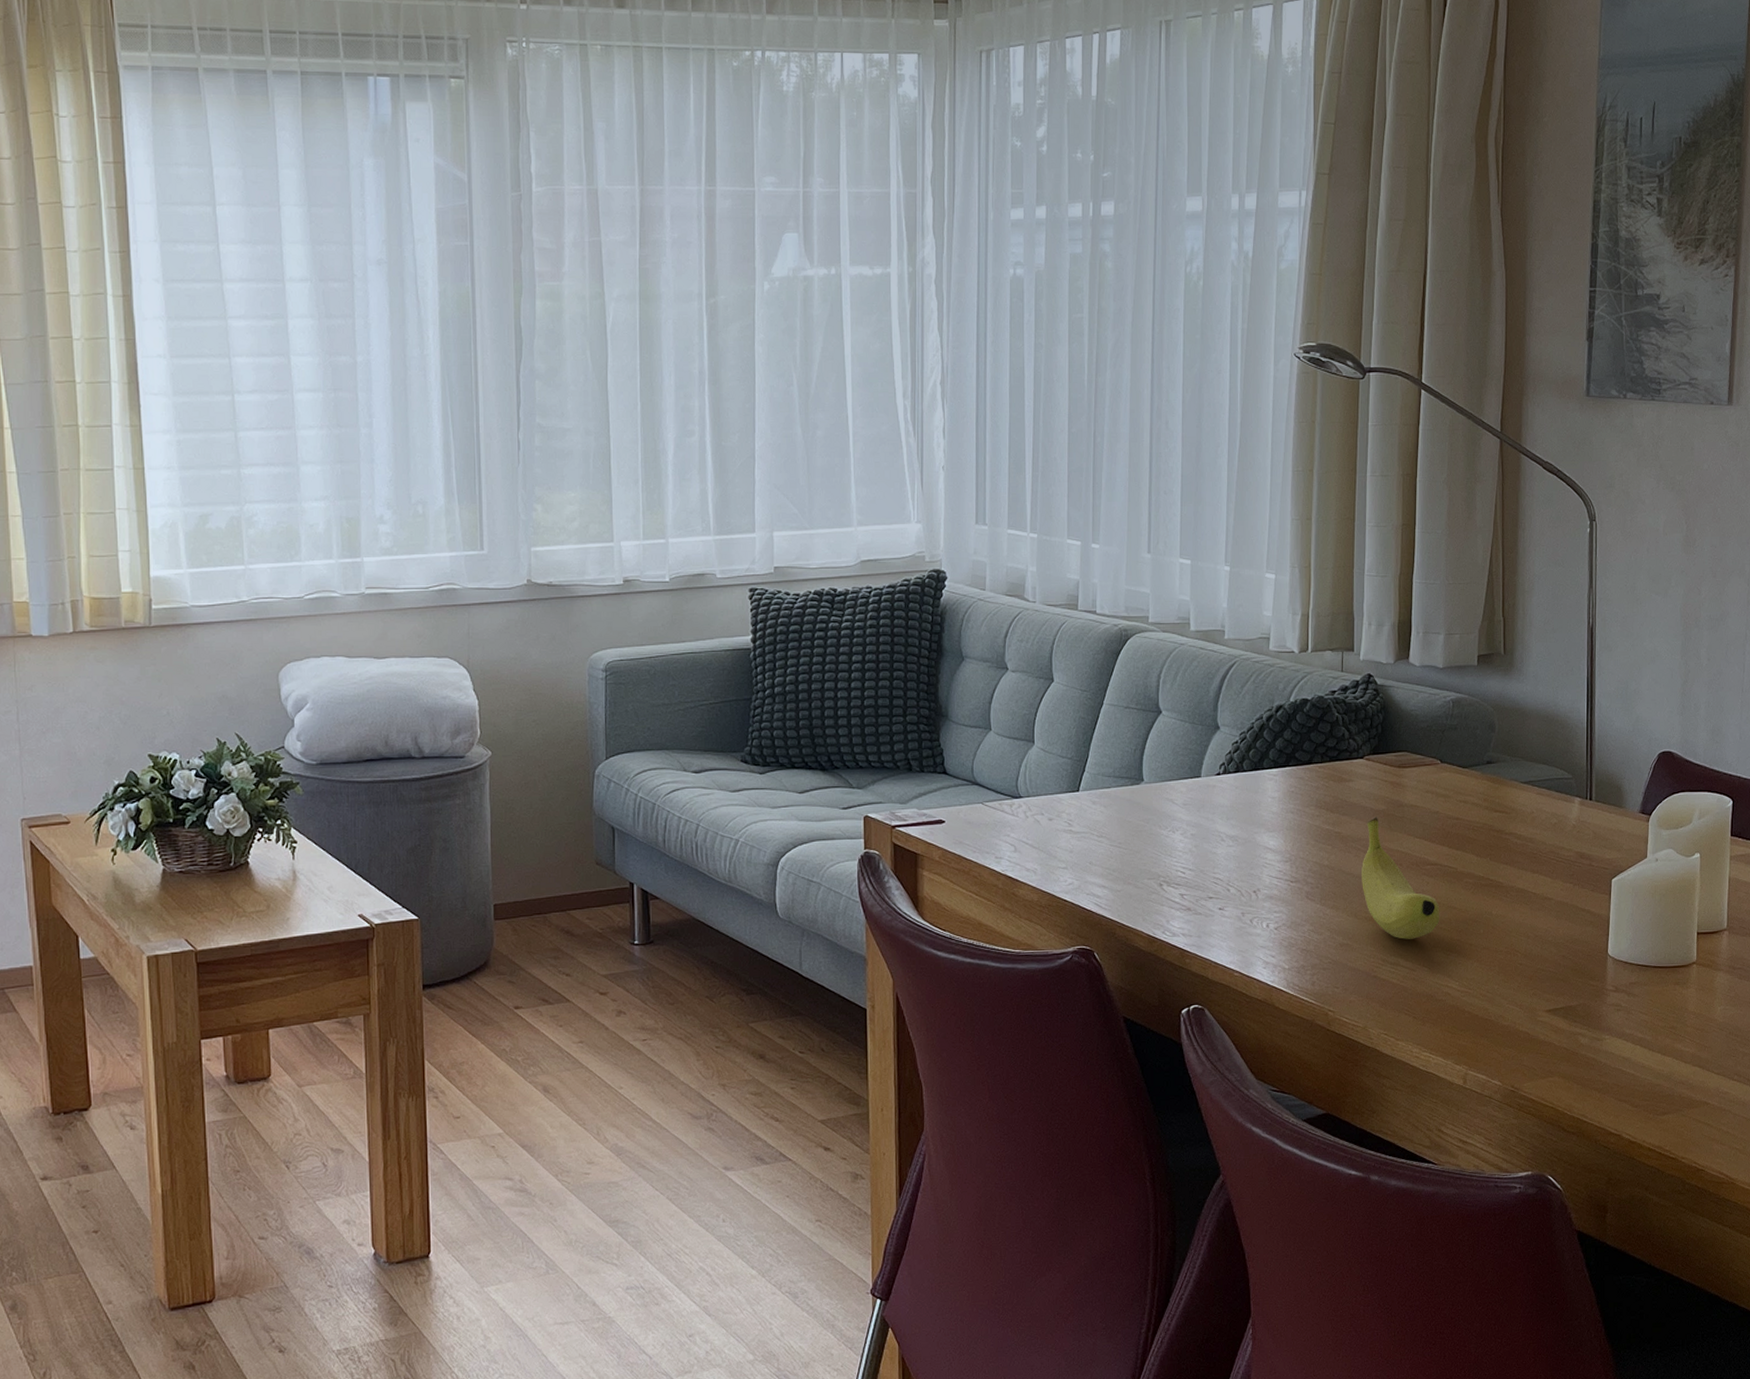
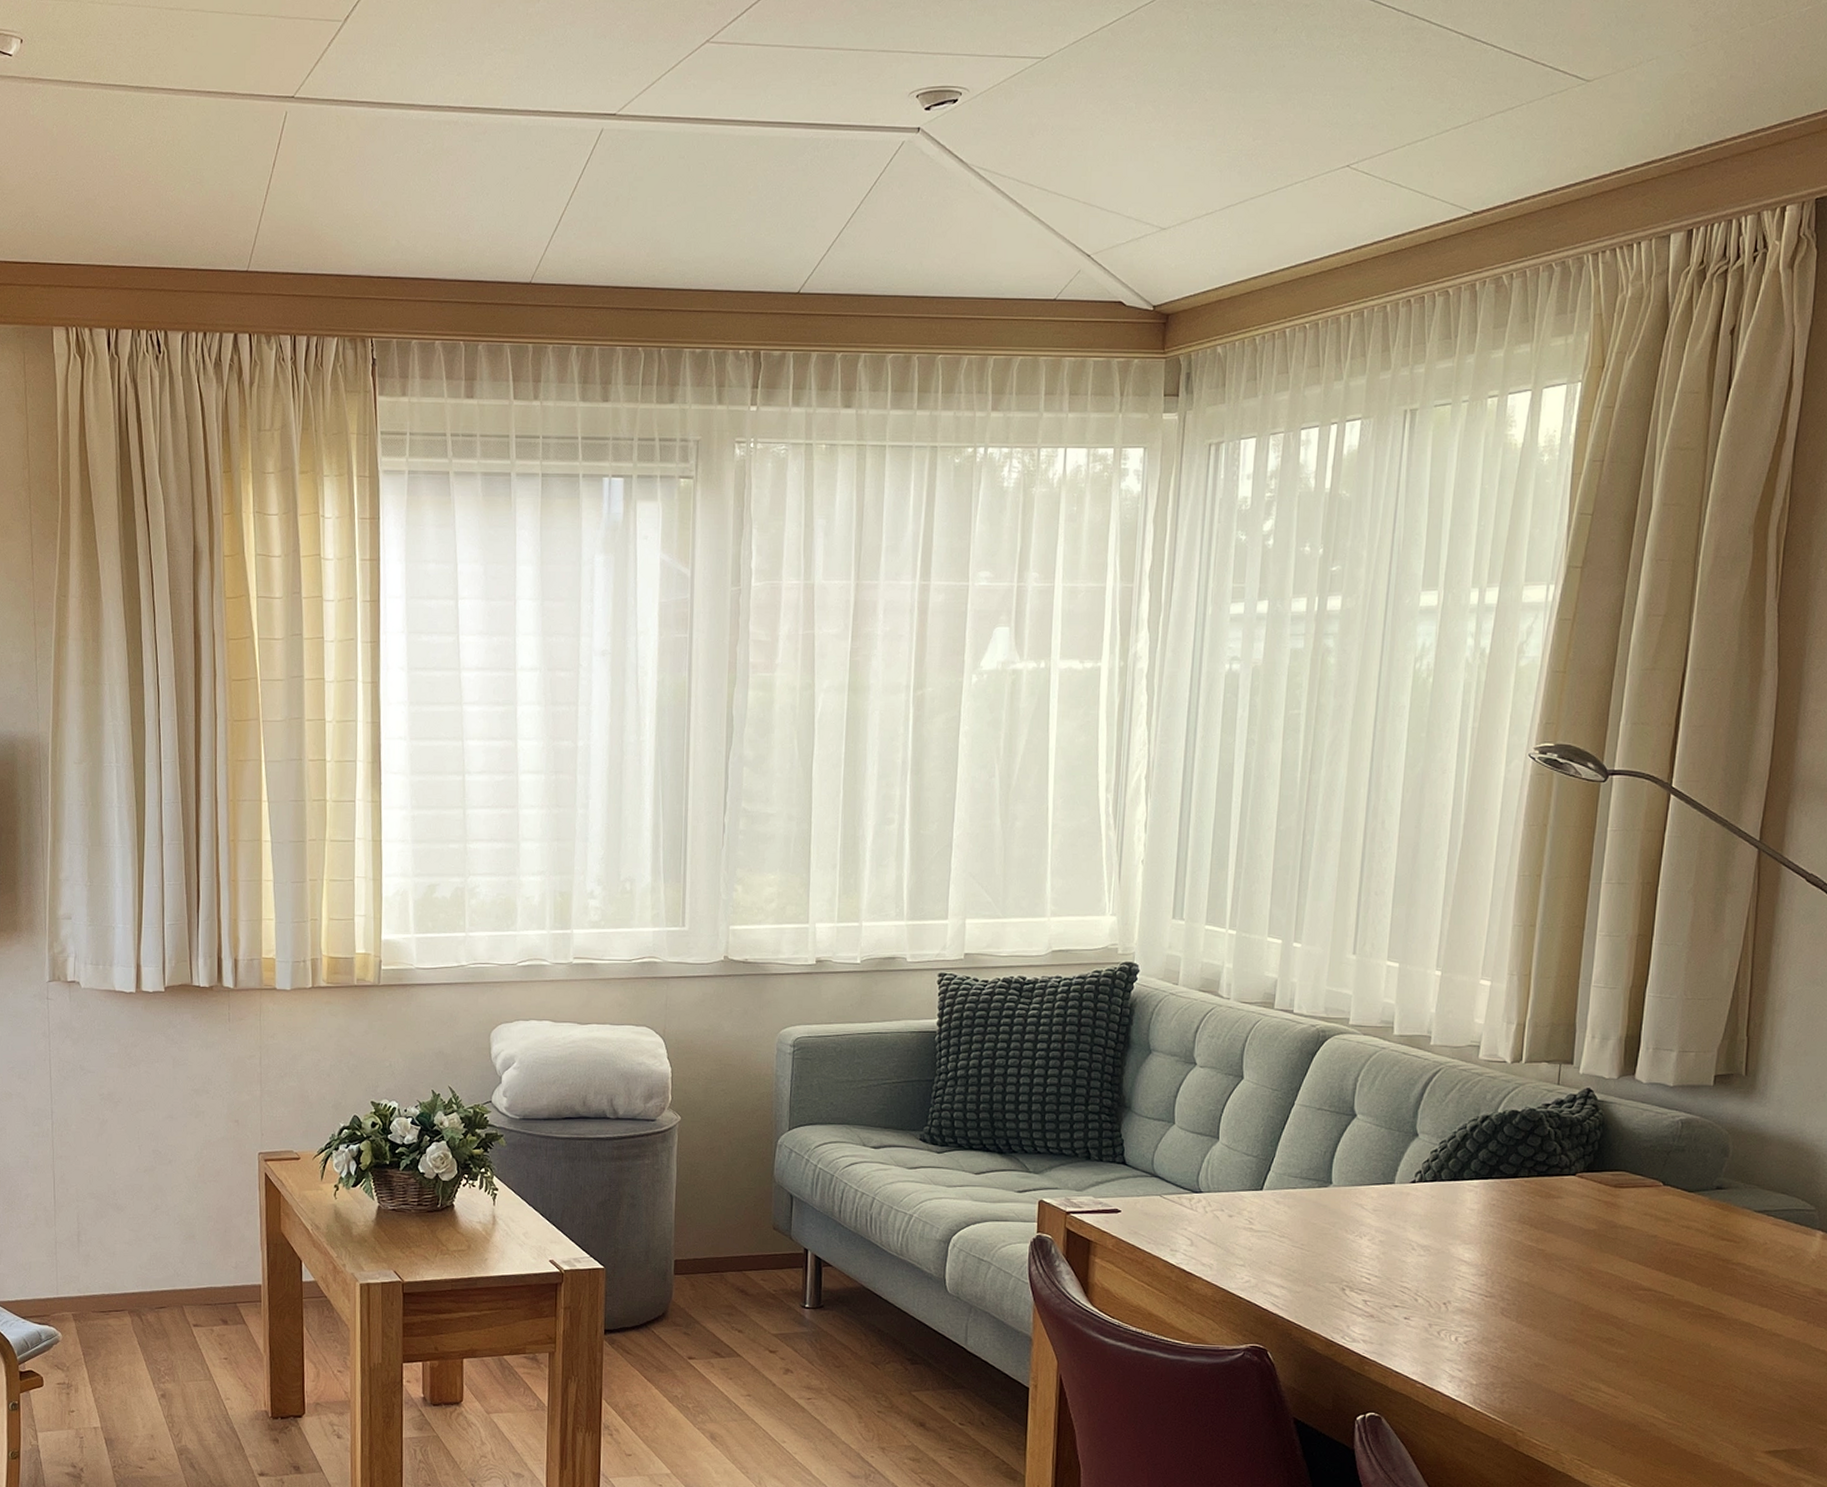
fruit: present [1362,816,1440,939] -> none [1564,1235,1651,1365]

